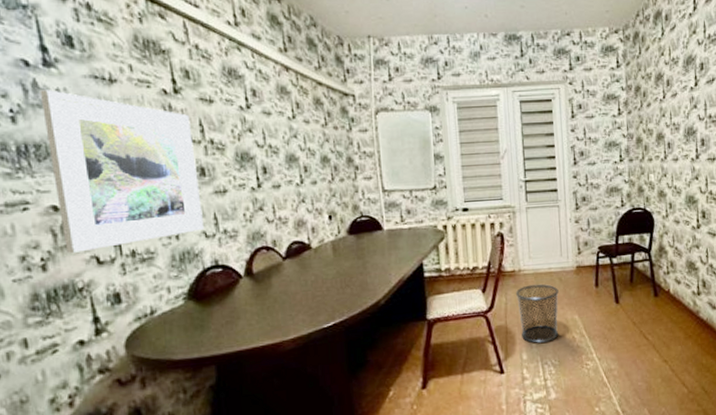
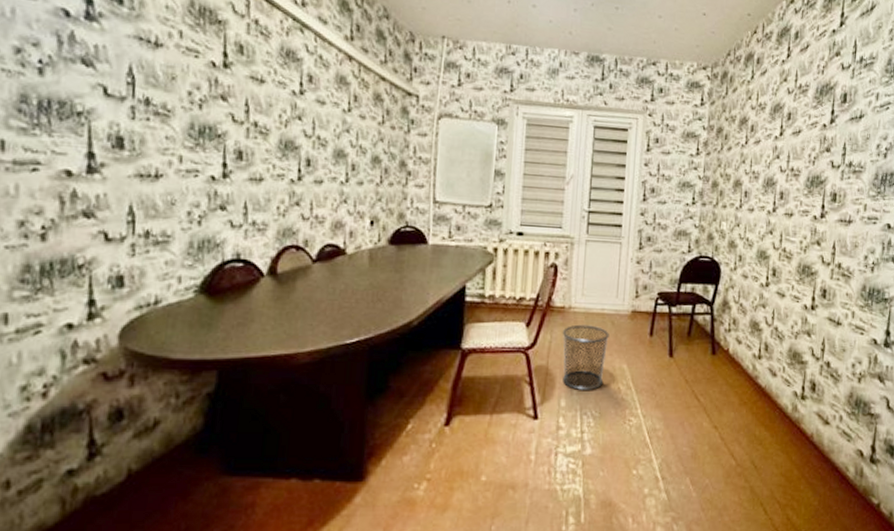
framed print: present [40,90,205,254] -> none [71,44,236,226]

